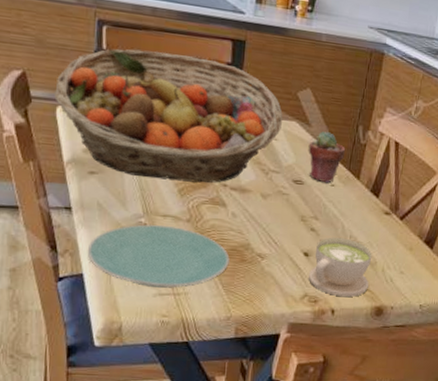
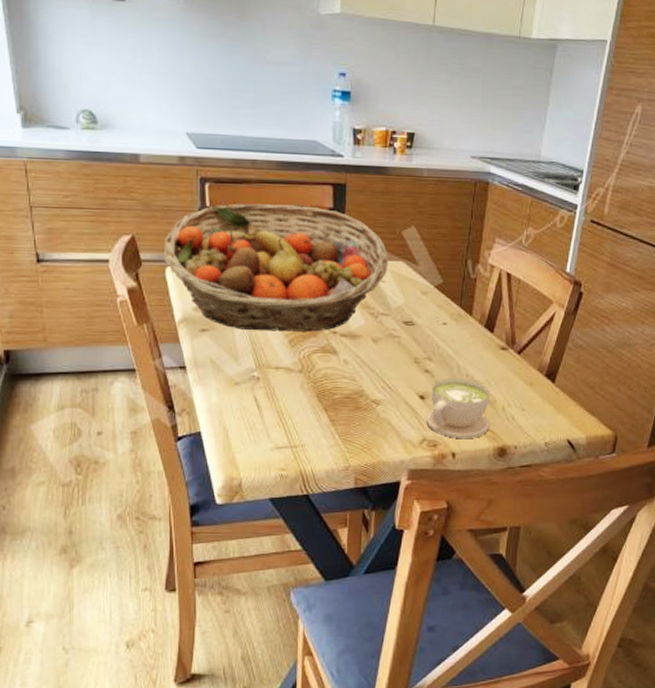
plate: present [87,224,230,288] -> none [203,378,344,441]
potted succulent: present [308,131,345,183] -> none [417,269,455,322]

